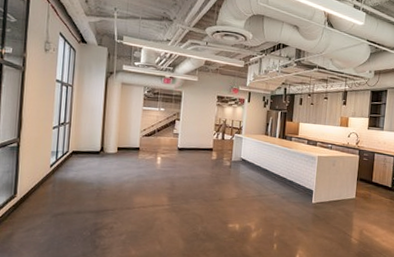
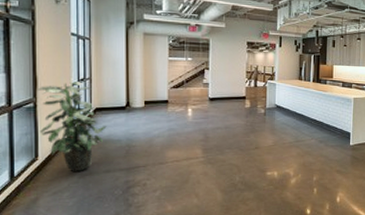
indoor plant: none [20,125,81,211] -> present [37,81,107,171]

